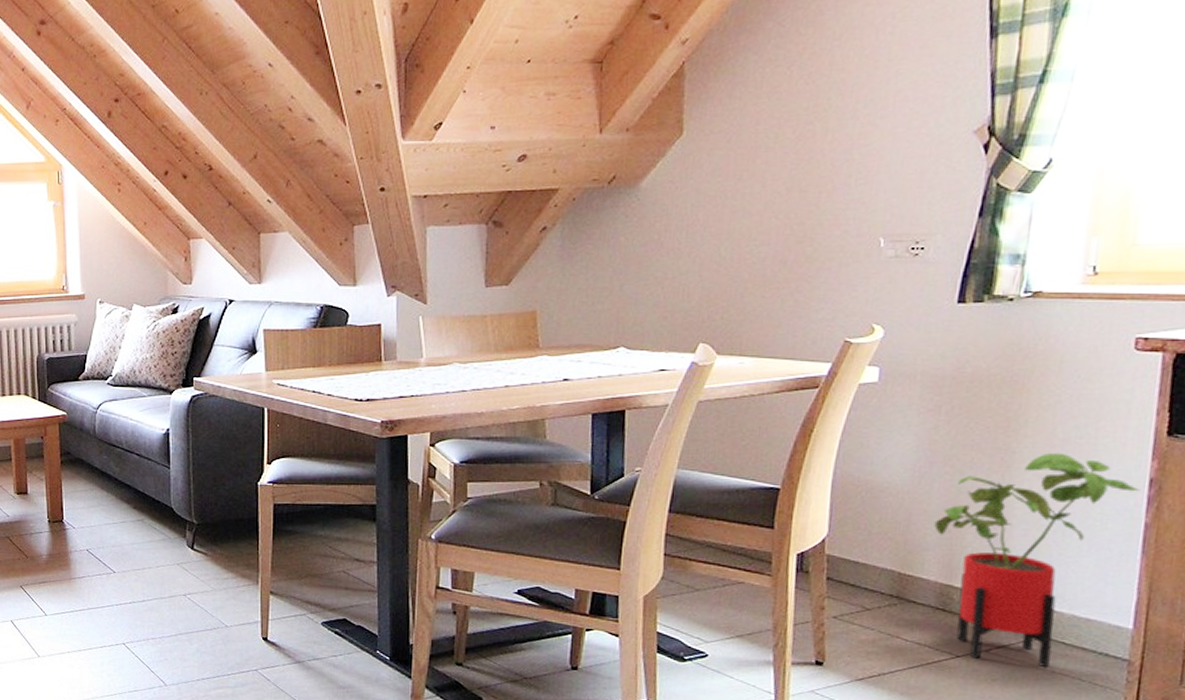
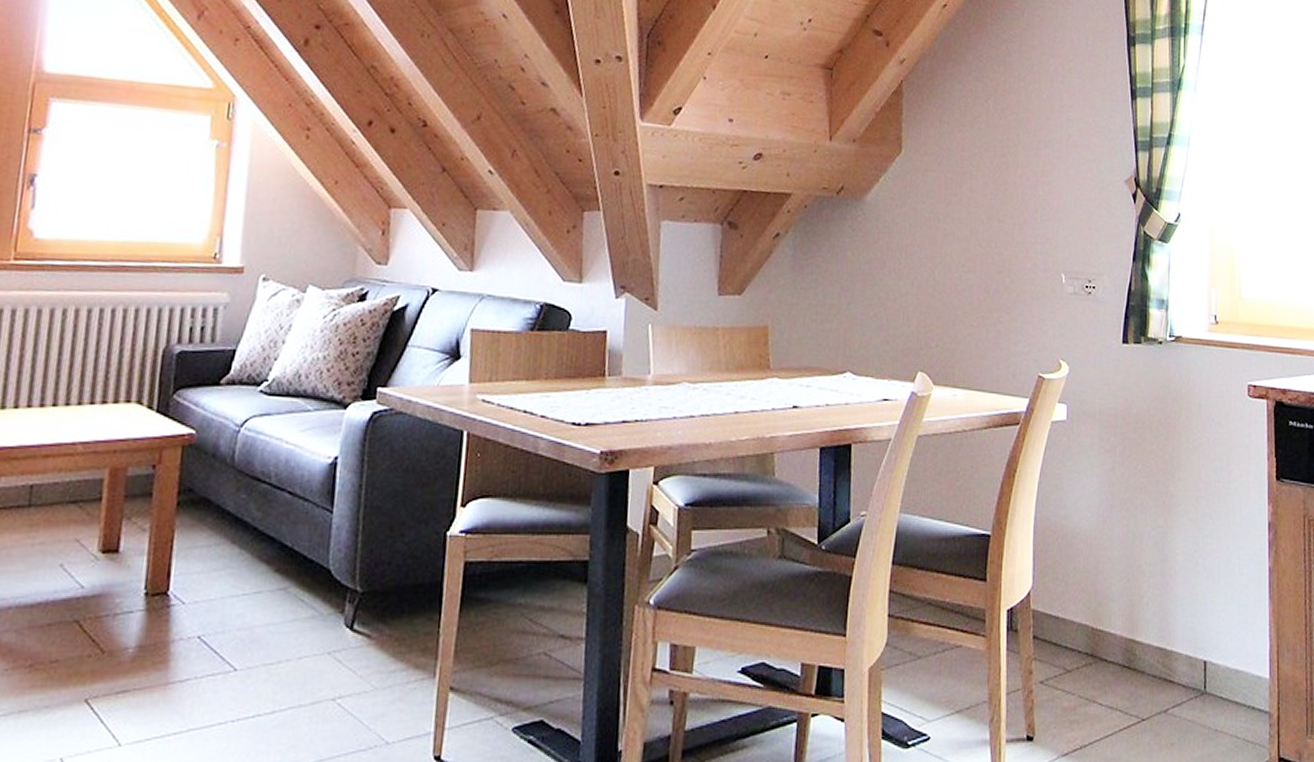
house plant: present [934,452,1140,668] -> none [1117,496,1262,727]

